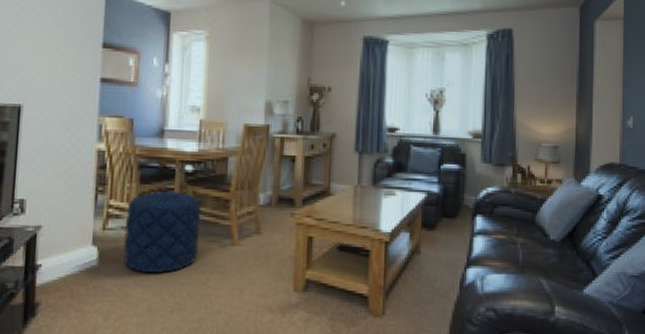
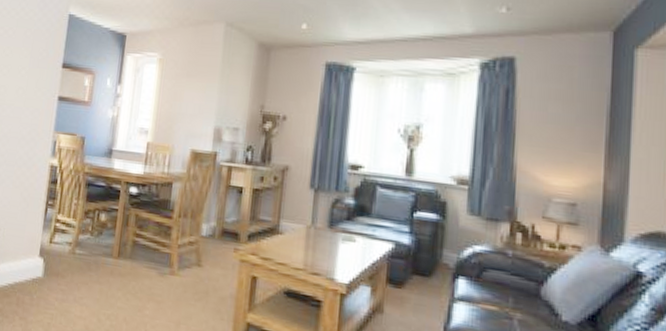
pouf: present [123,191,201,274] -> none [66,211,143,294]

